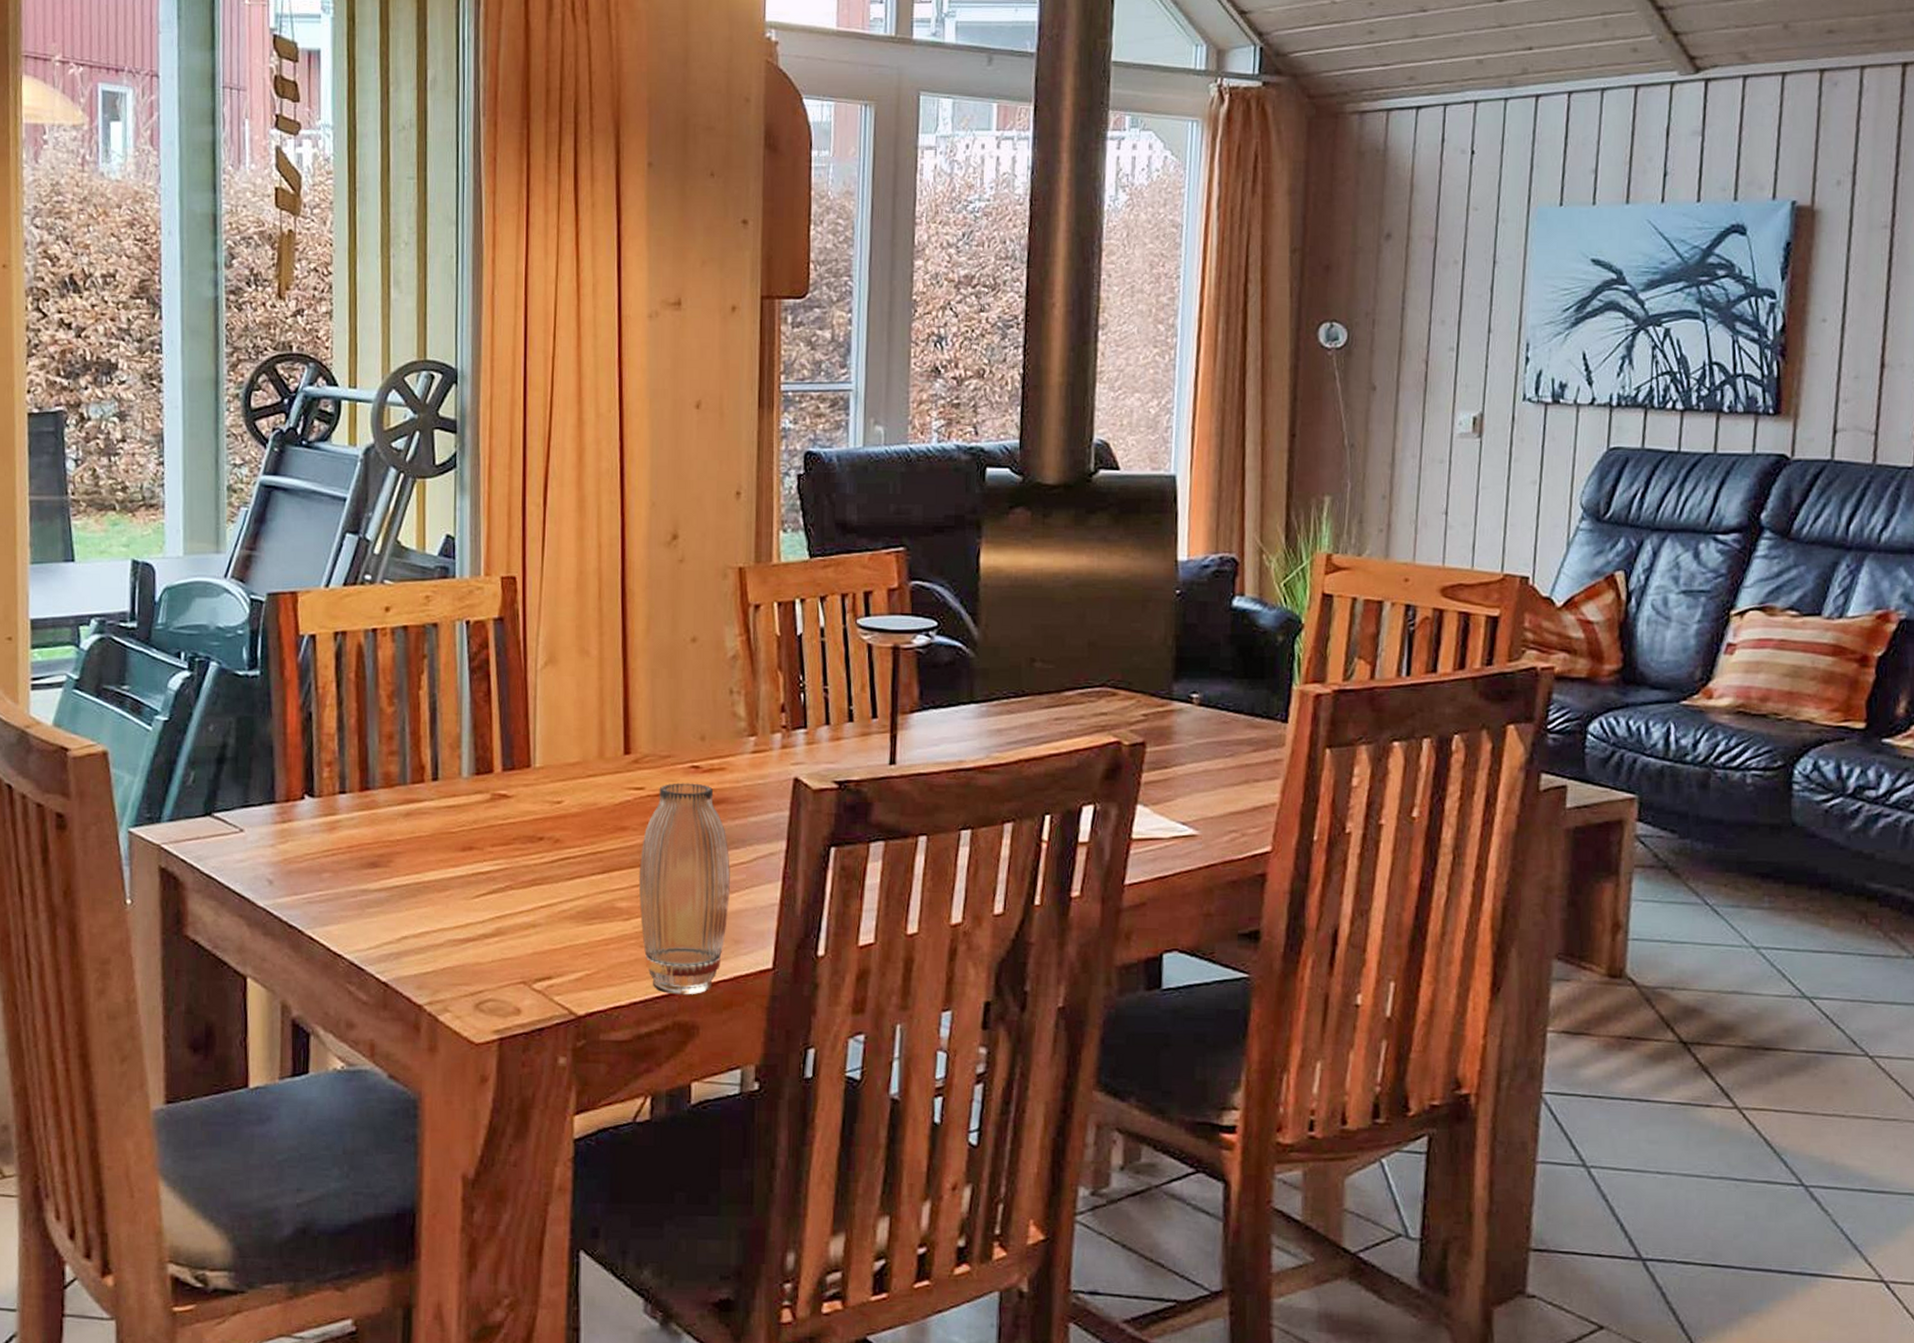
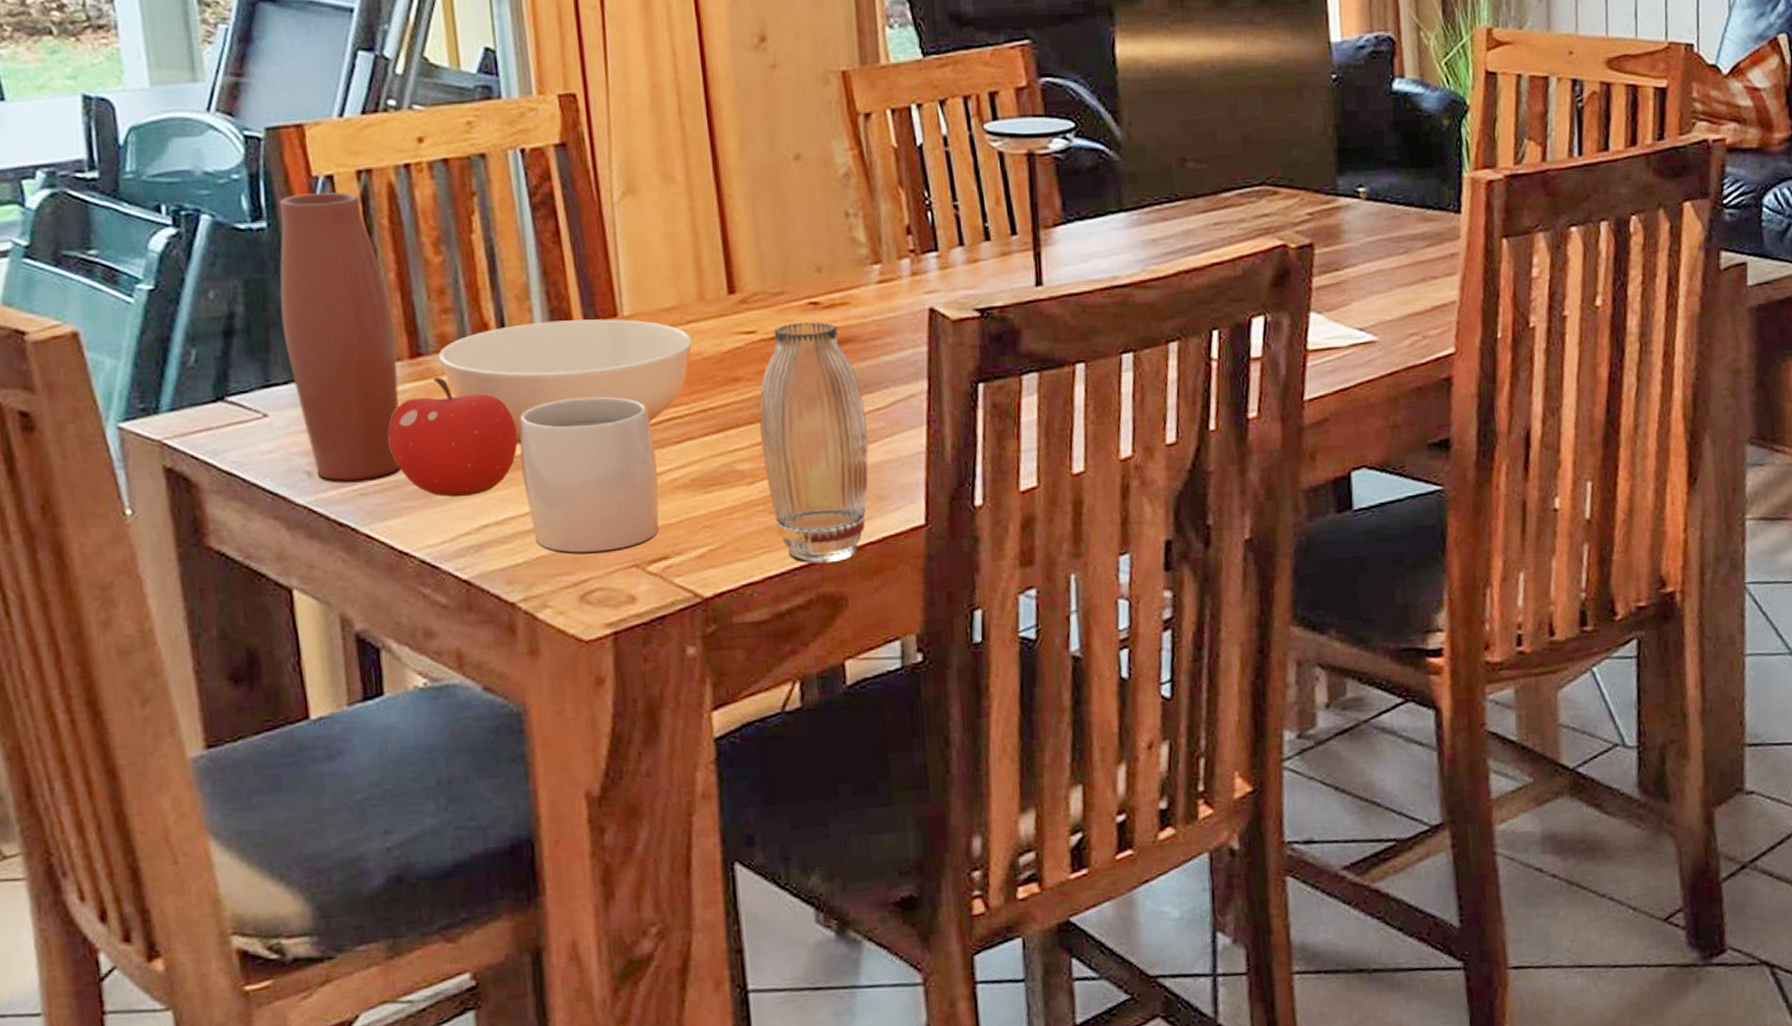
vase: none [263,649,350,892] -> present [280,192,402,484]
fruit: none [335,809,439,911] -> present [388,378,518,497]
bowl: none [382,767,591,870] -> present [438,319,693,444]
mug: none [439,834,550,970] -> present [519,396,659,555]

